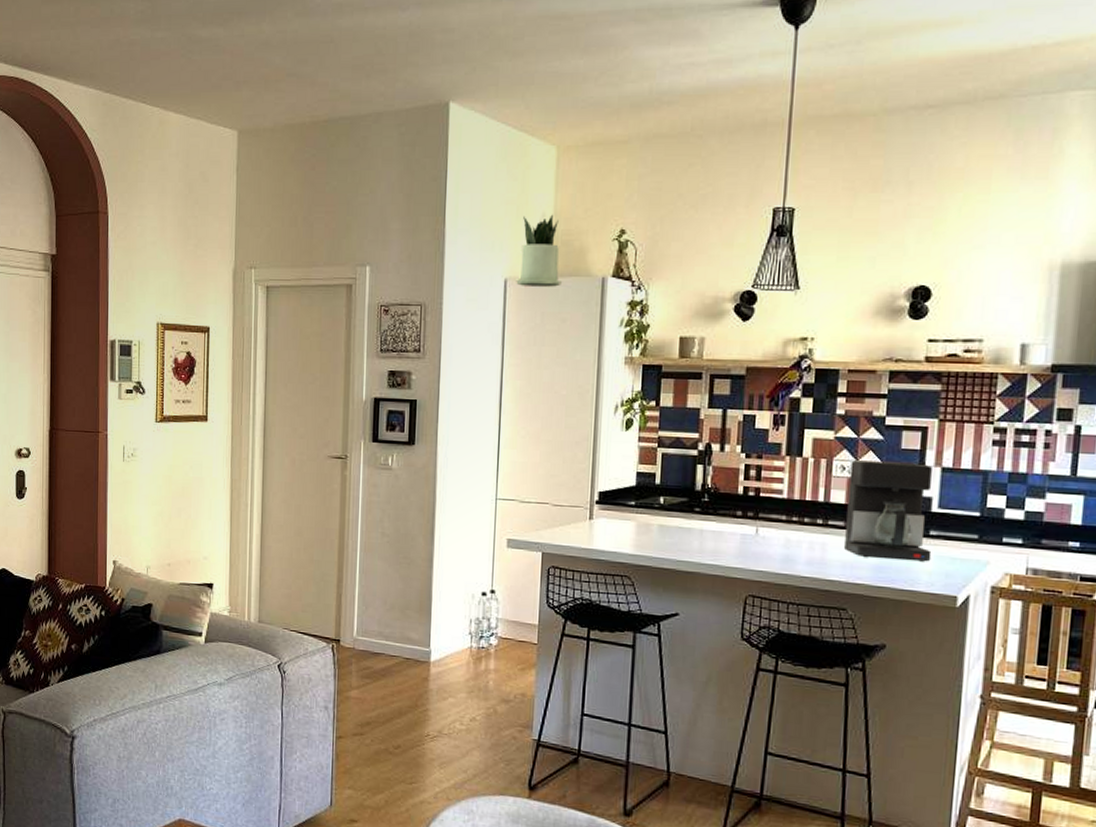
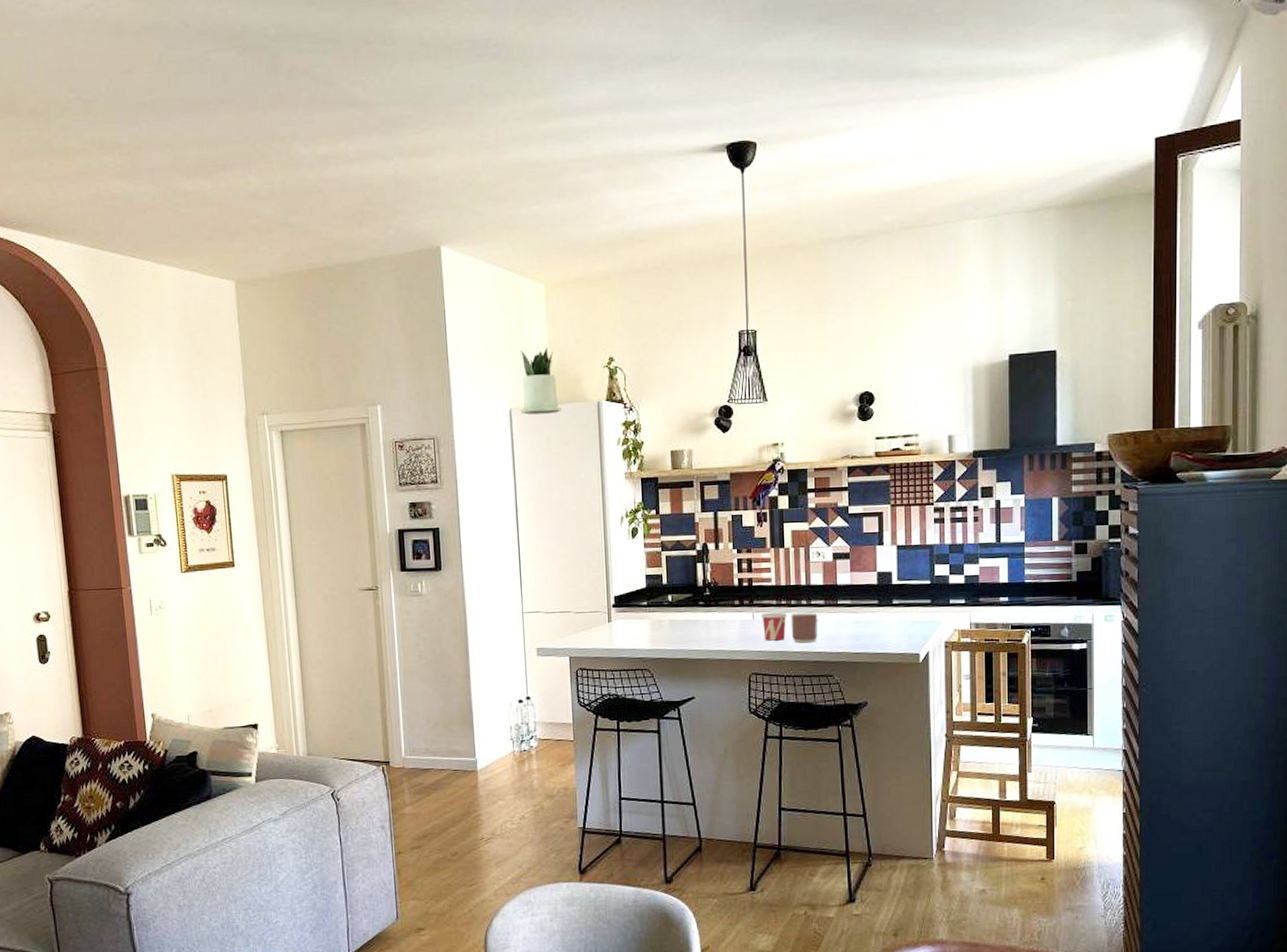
cup: none [765,528,799,562] -> present [760,612,788,641]
mug: none [800,533,835,569] -> present [790,613,818,643]
coffee maker: present [844,460,933,562] -> none [824,544,896,630]

